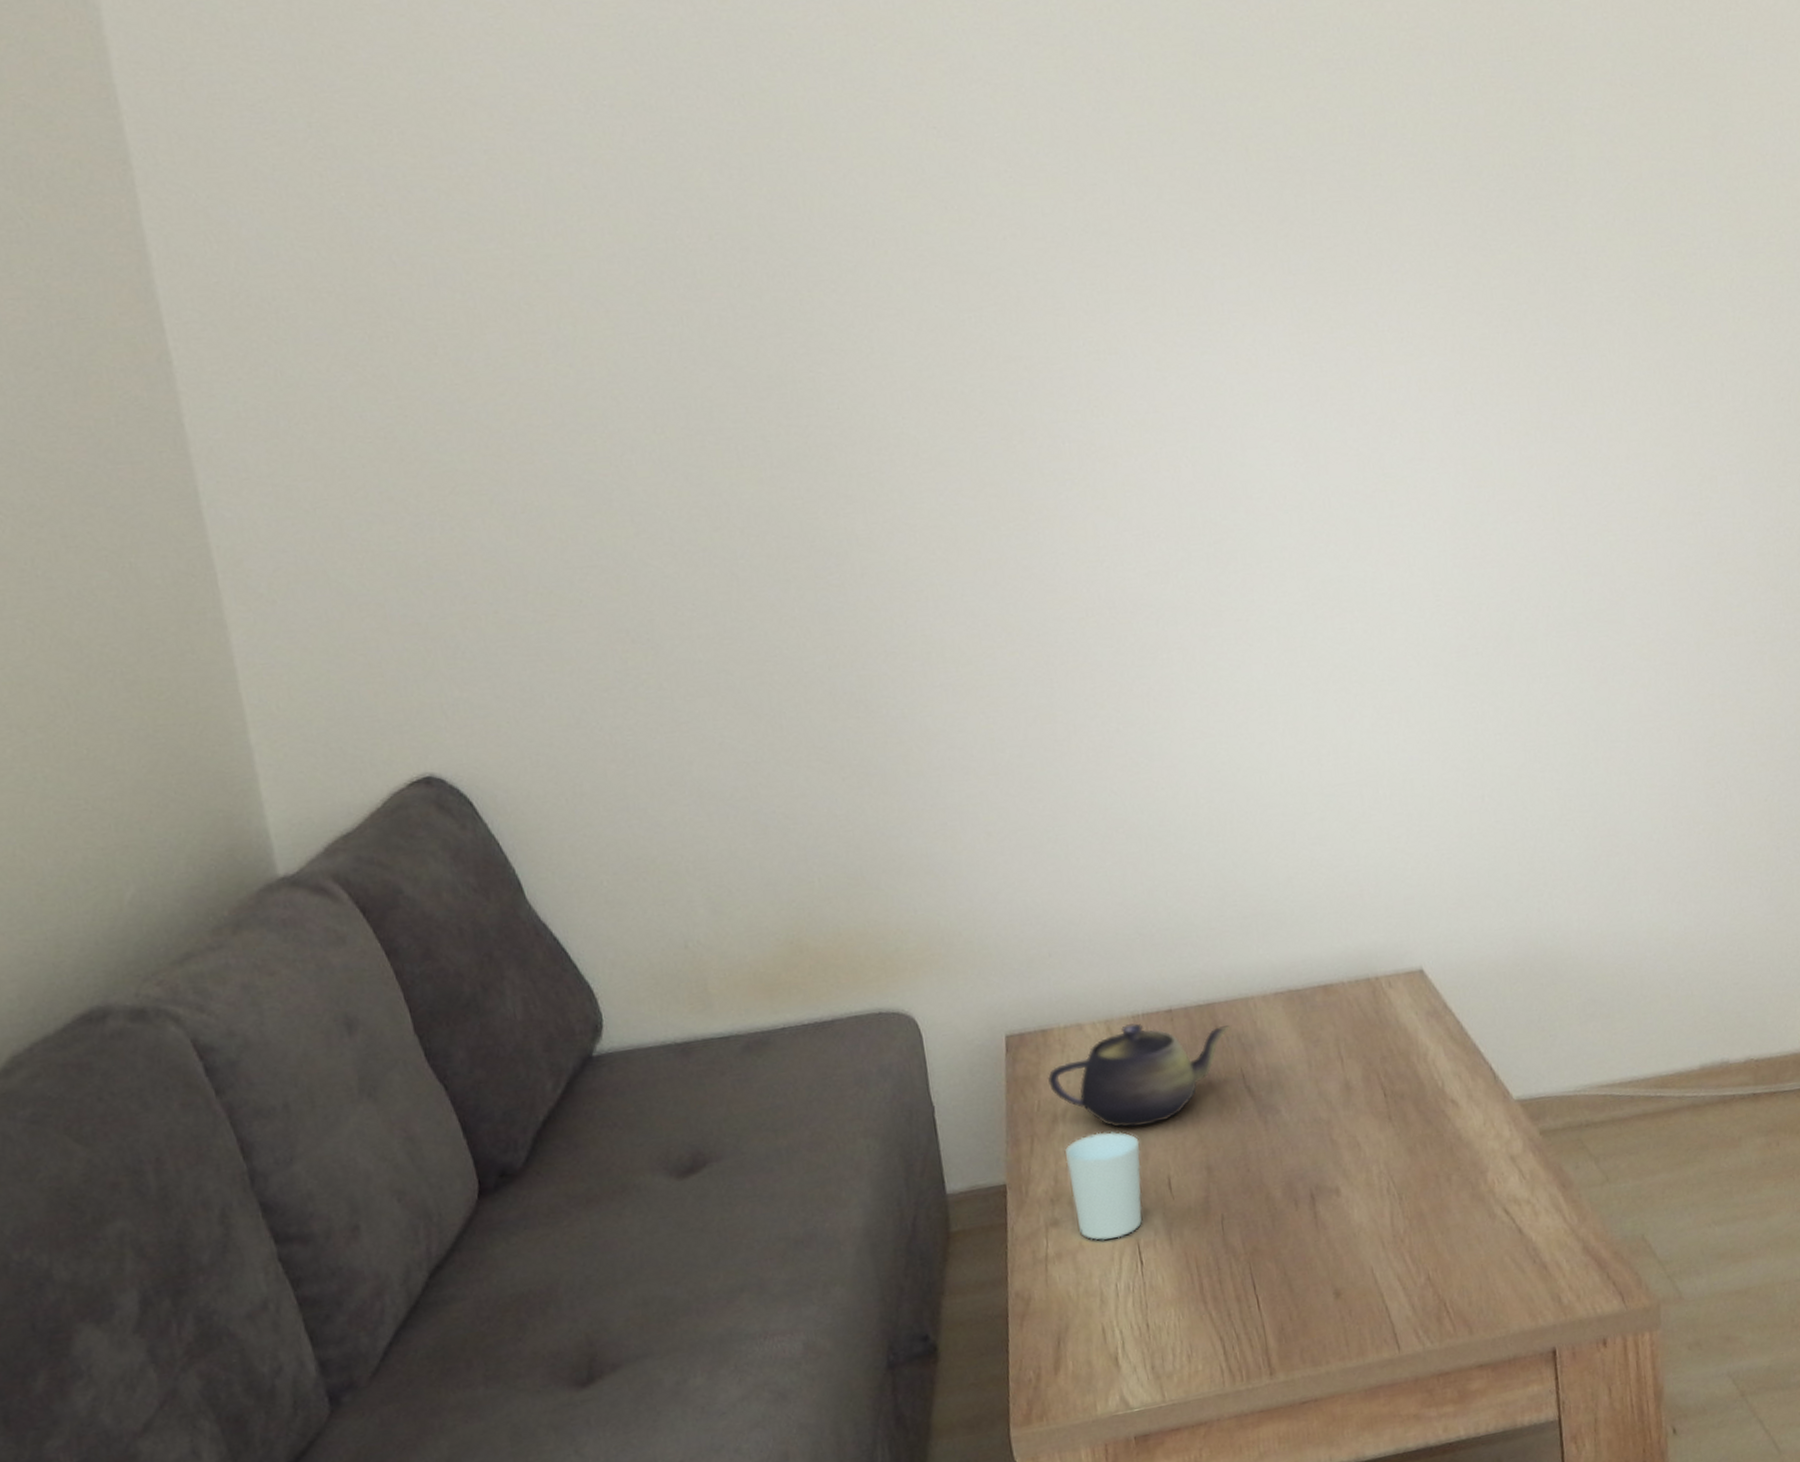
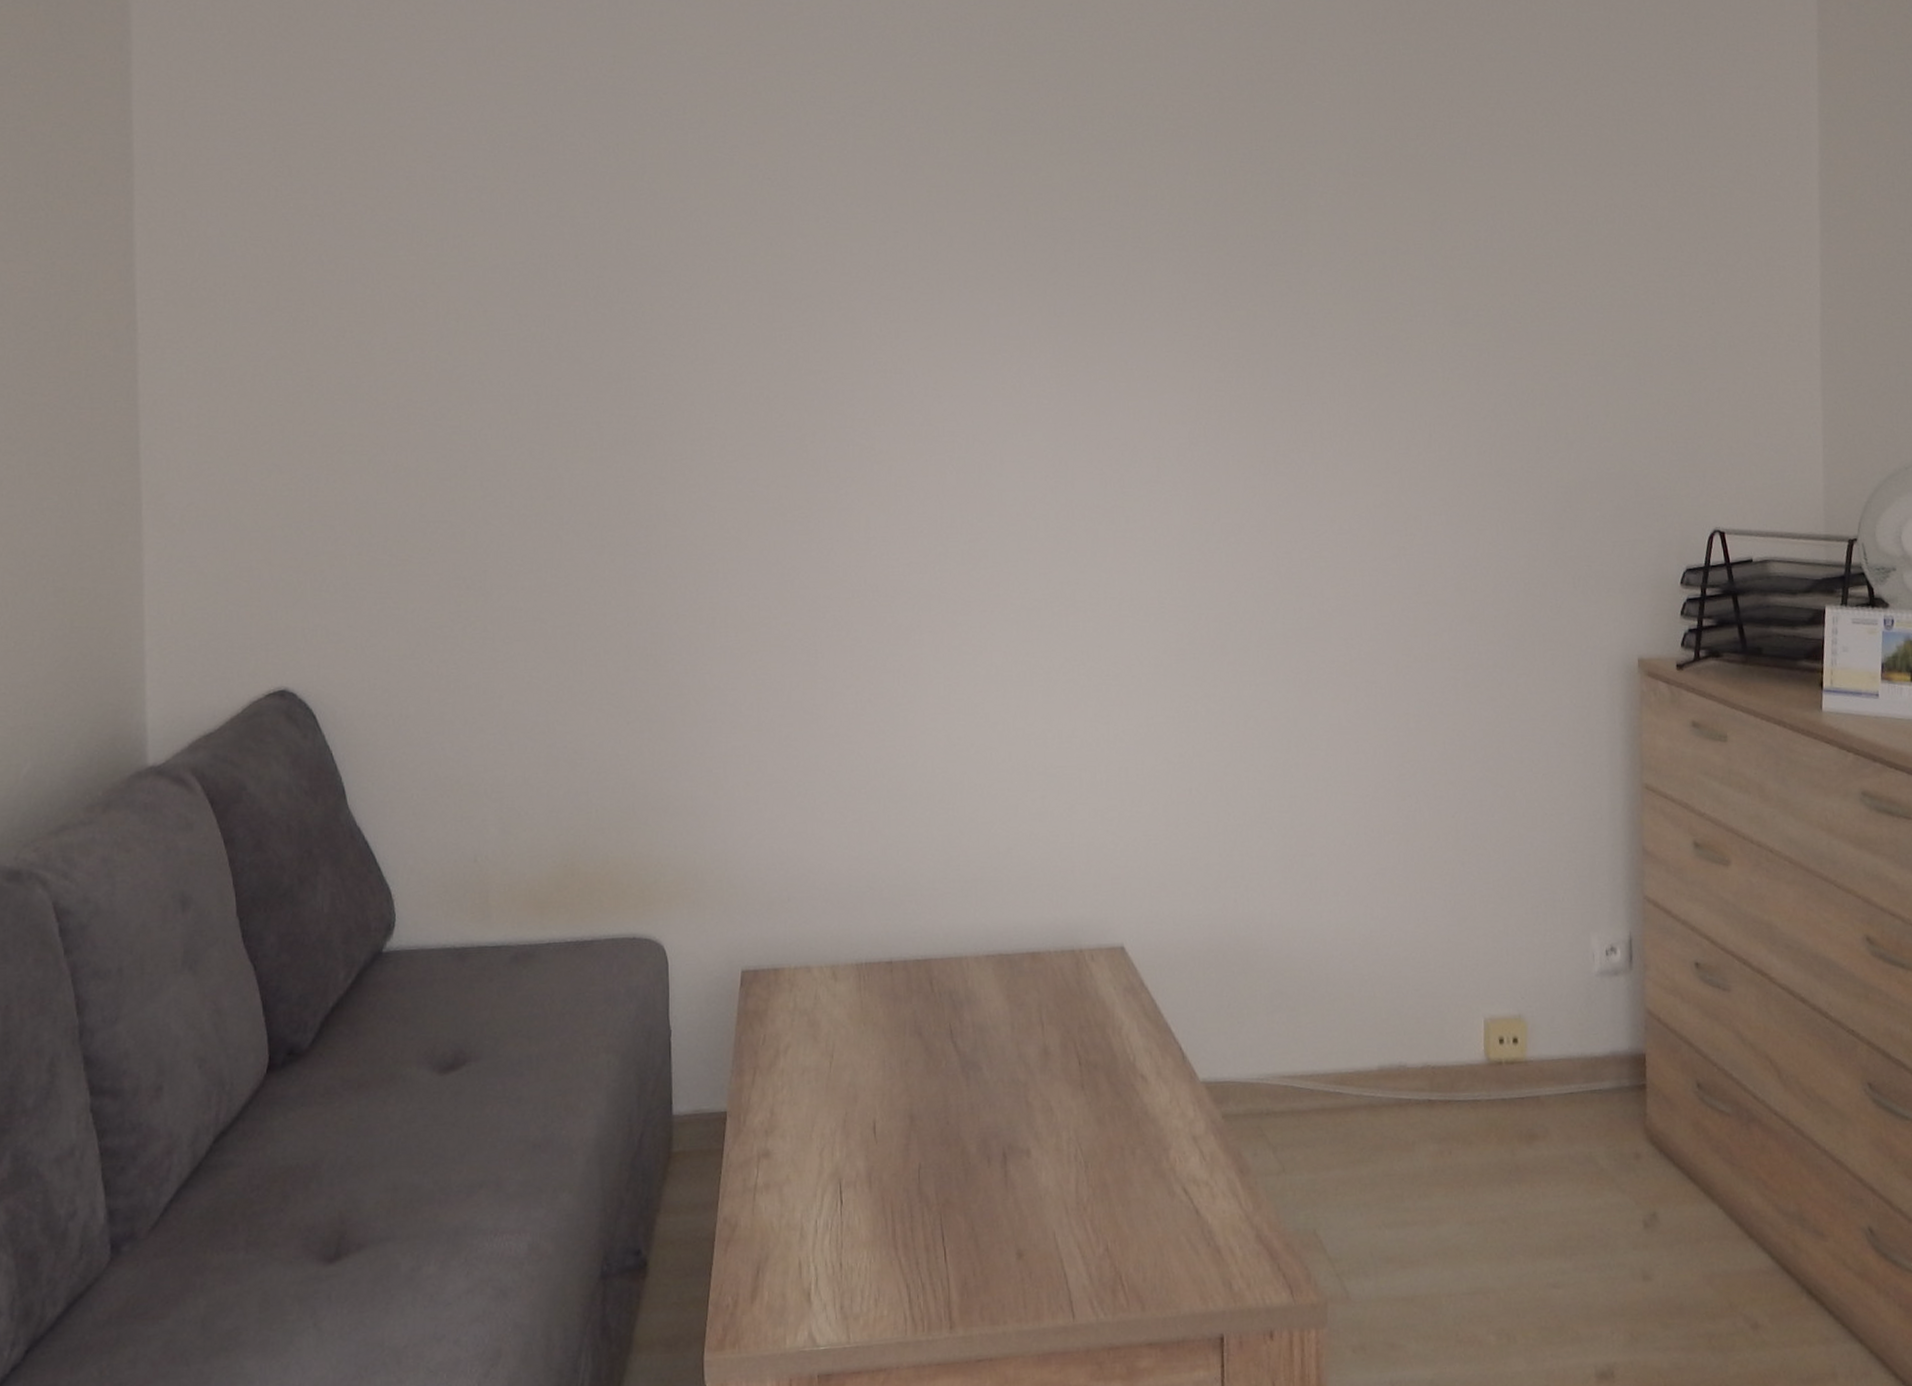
teapot: present [1047,1023,1231,1128] -> none [774,971,944,1070]
cup: present [1064,1131,1143,1241] -> none [782,1071,851,1177]

